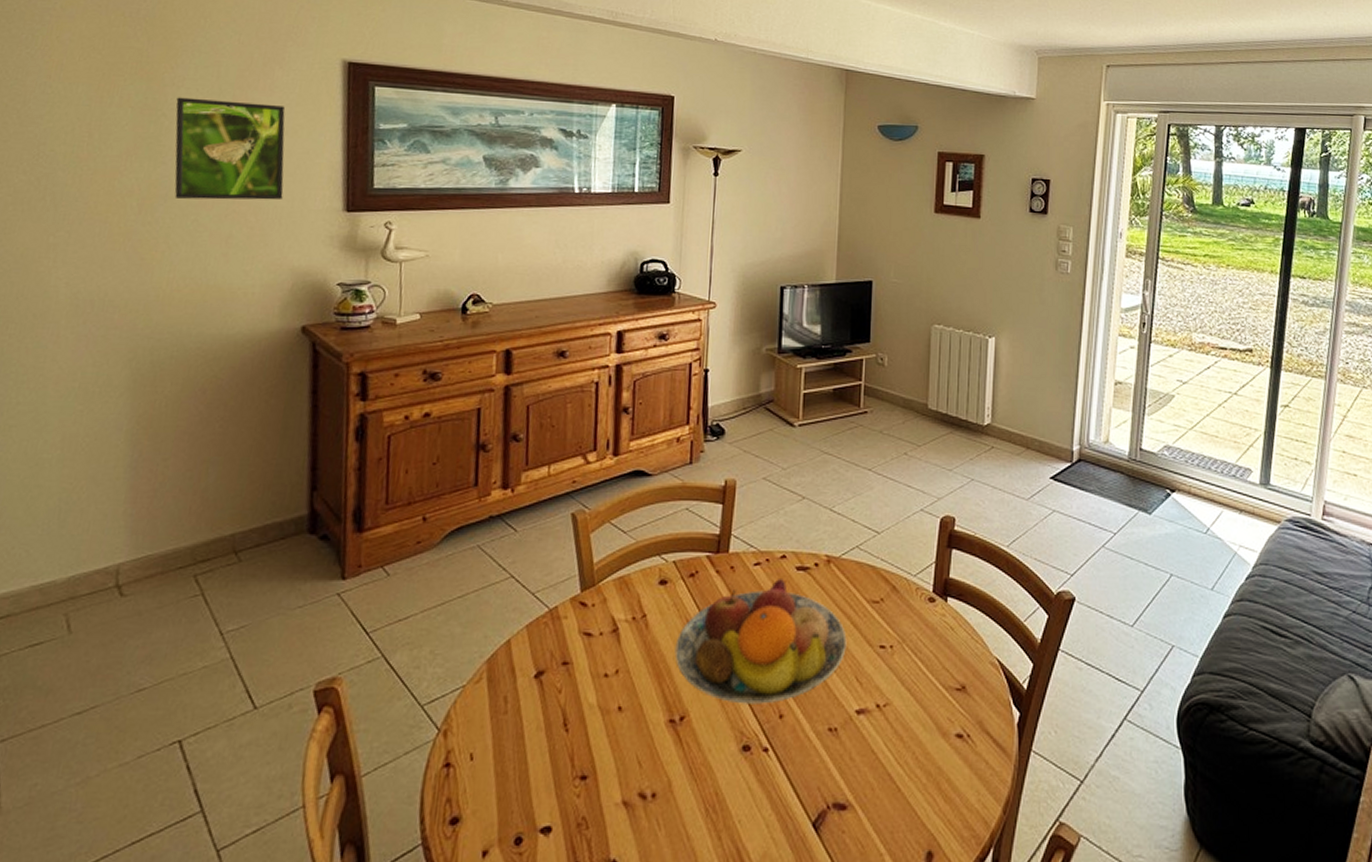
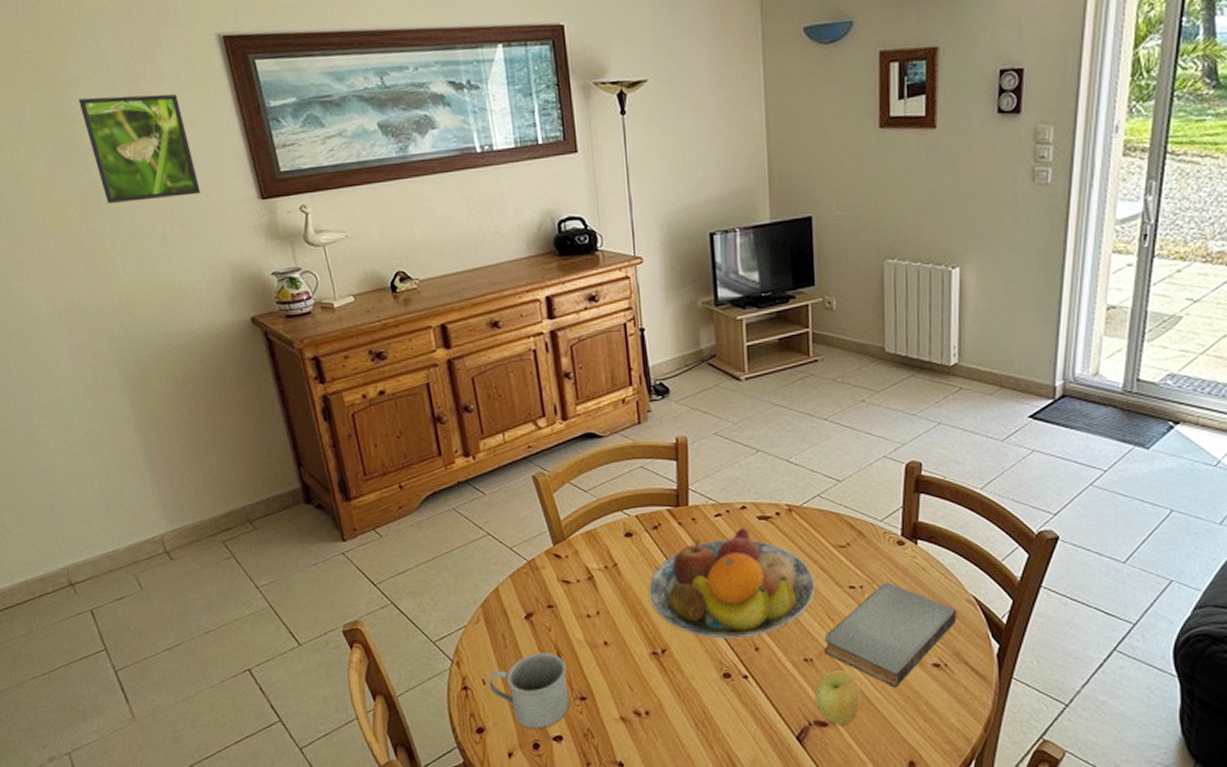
mug: none [476,719,572,818] -> present [488,652,570,729]
apple: none [835,741,884,809] -> present [814,670,862,726]
book: none [850,642,982,763] -> present [824,583,958,688]

